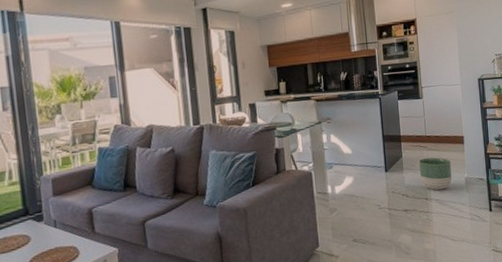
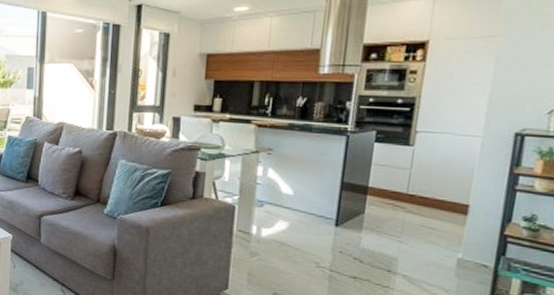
planter: present [418,157,452,191] -> none [385,220,440,266]

